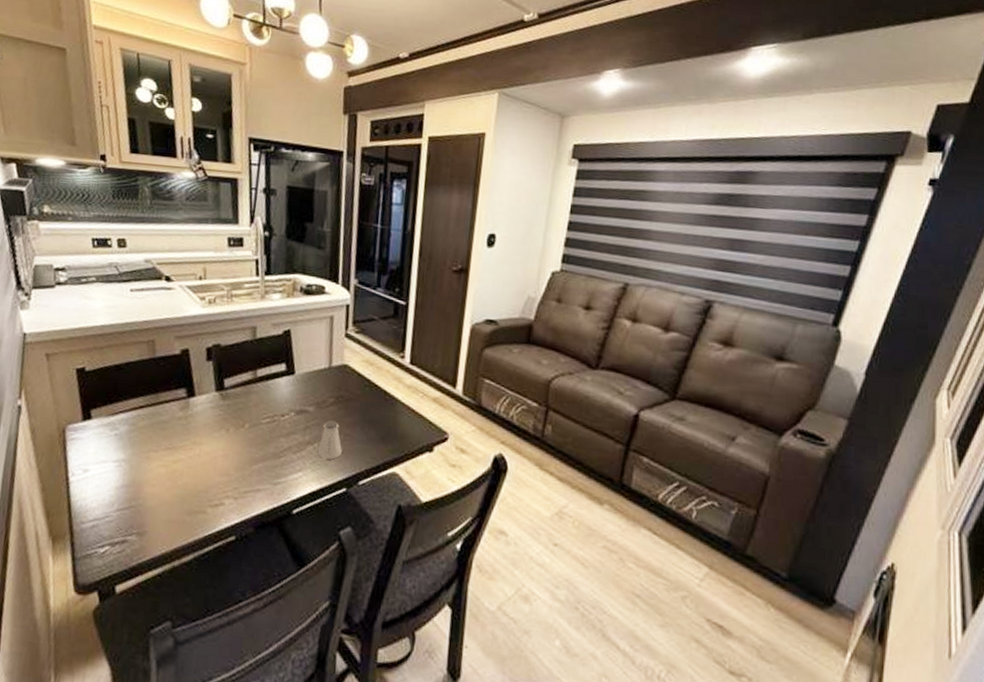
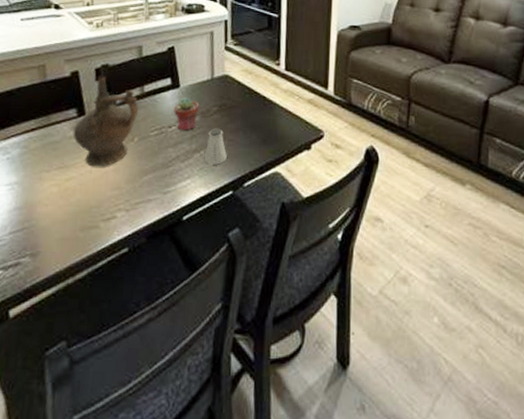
ceremonial vessel: none [182,355,251,452] -> present [73,75,139,167]
potted succulent: none [287,385,315,421] -> present [174,97,199,131]

